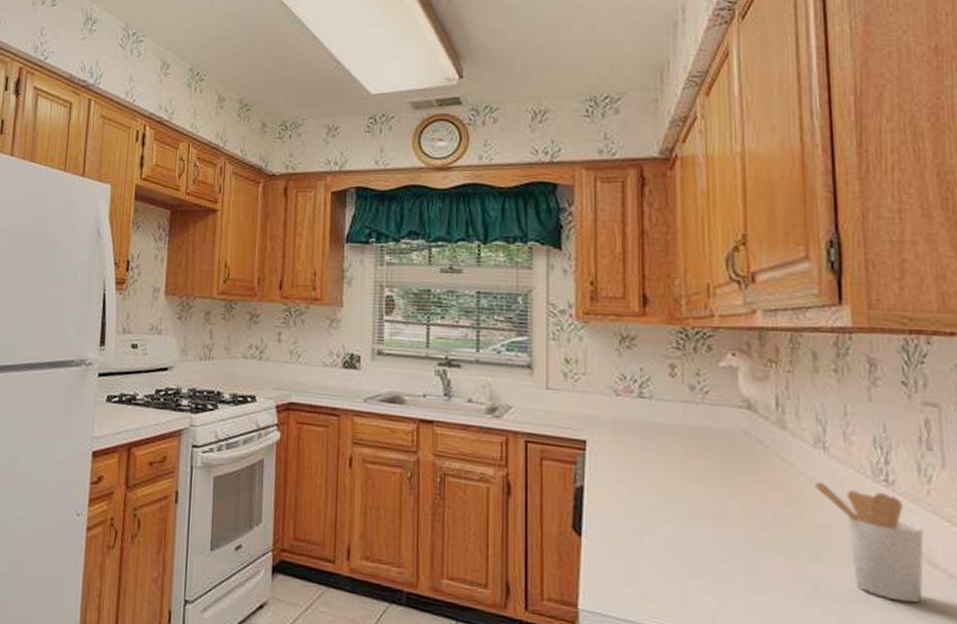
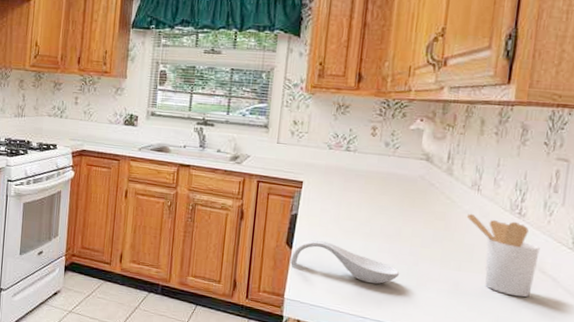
spoon rest: none [581,522,735,587] -> present [290,239,400,284]

